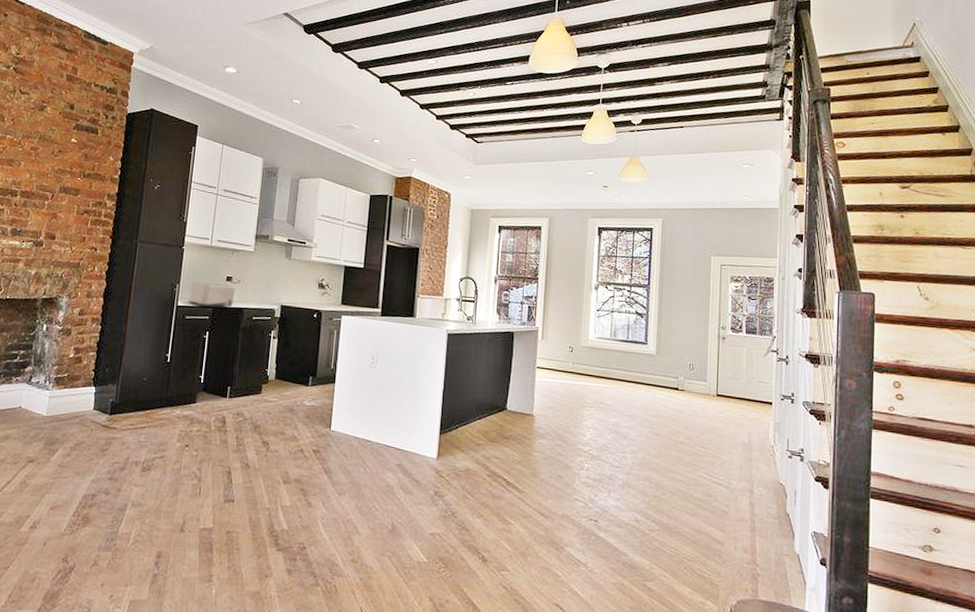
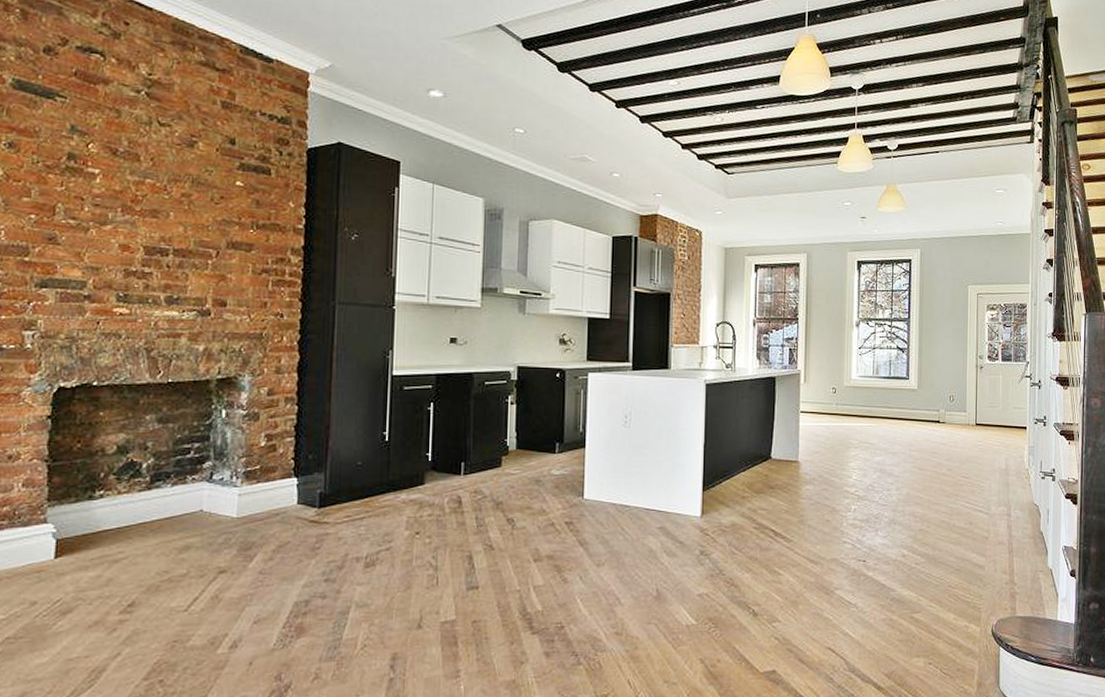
toaster: present [188,282,236,307] -> none [405,346,462,374]

